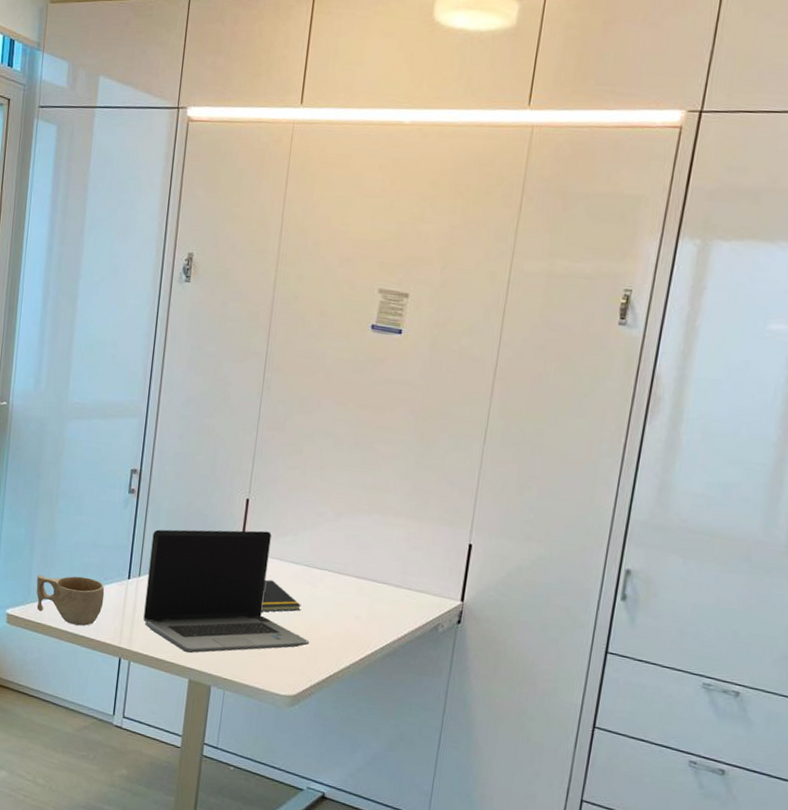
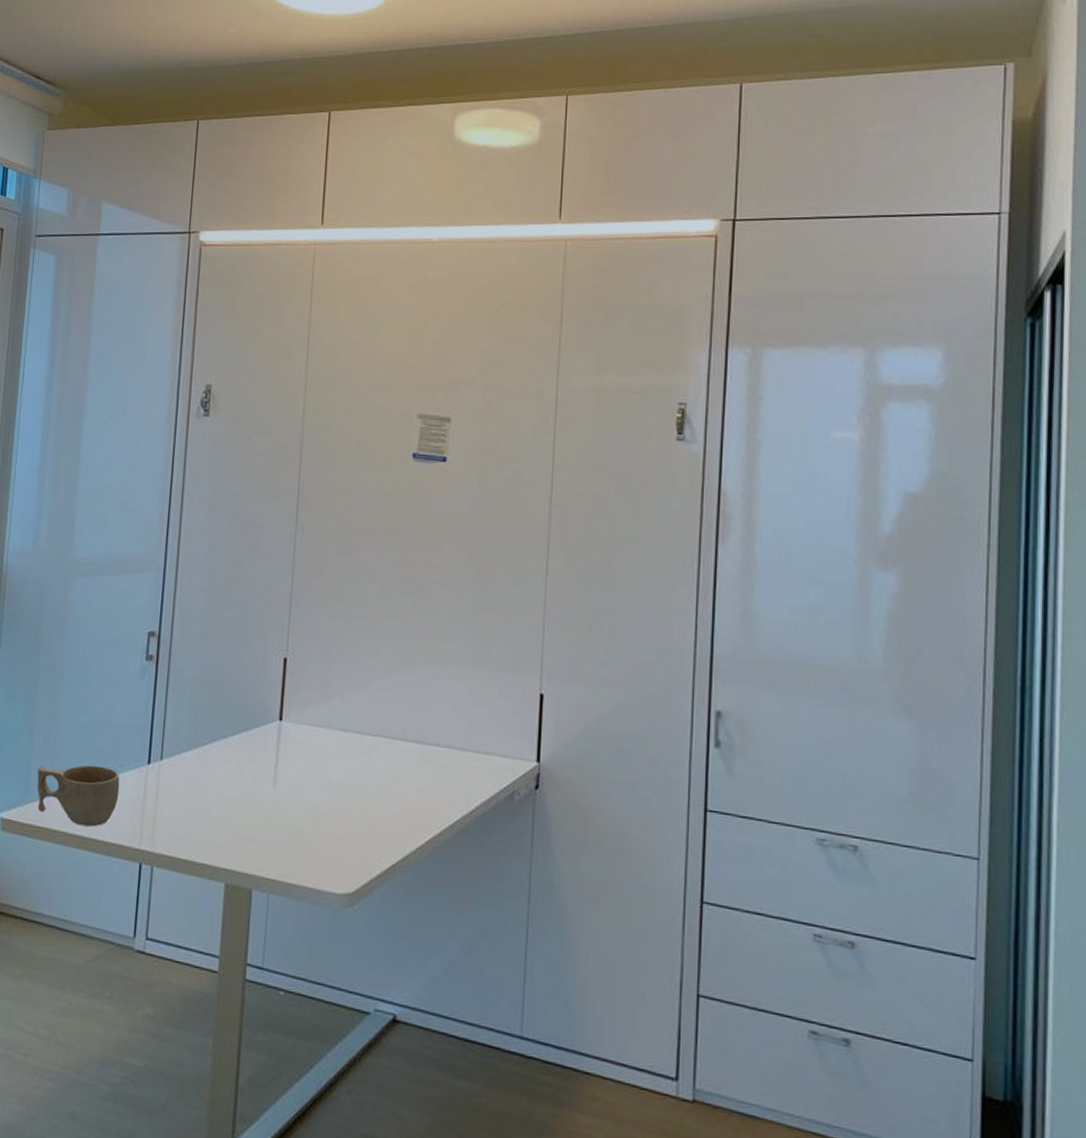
laptop computer: present [143,529,310,653] -> none [167,694,367,851]
notepad: present [261,579,301,612] -> none [307,752,354,792]

